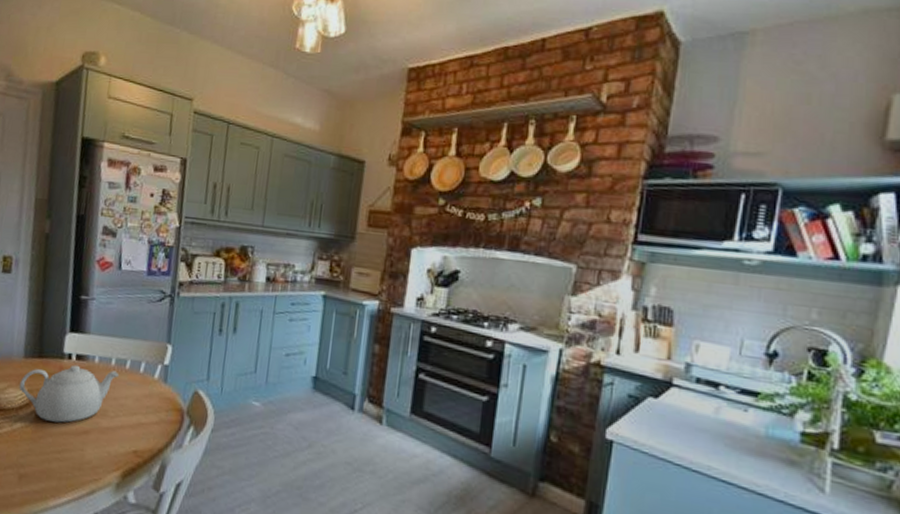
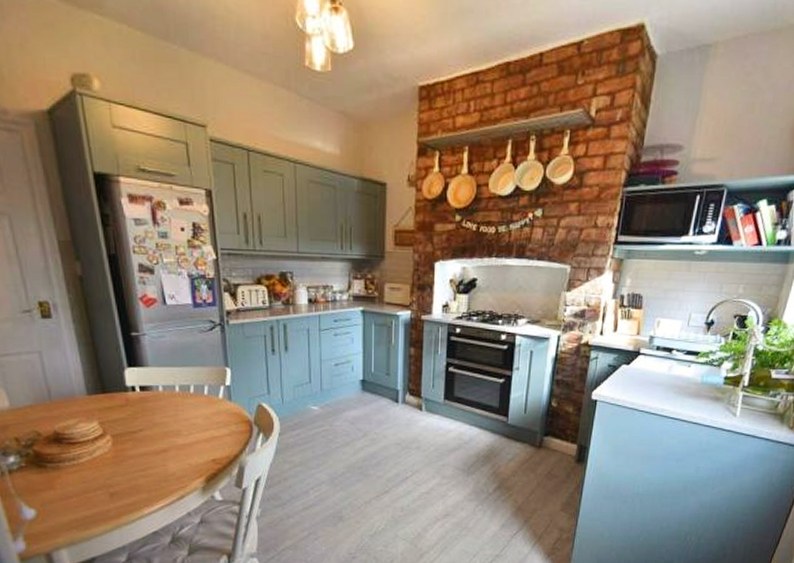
teapot: present [19,364,120,423] -> none [89,395,186,446]

